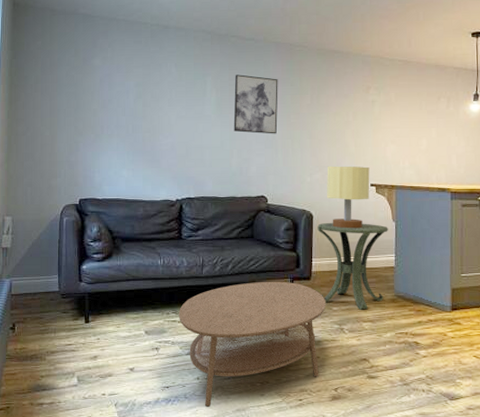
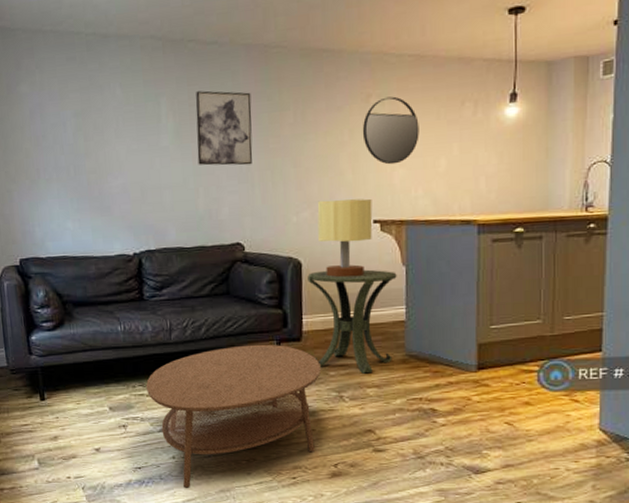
home mirror: none [363,90,407,141] -> present [362,96,419,165]

